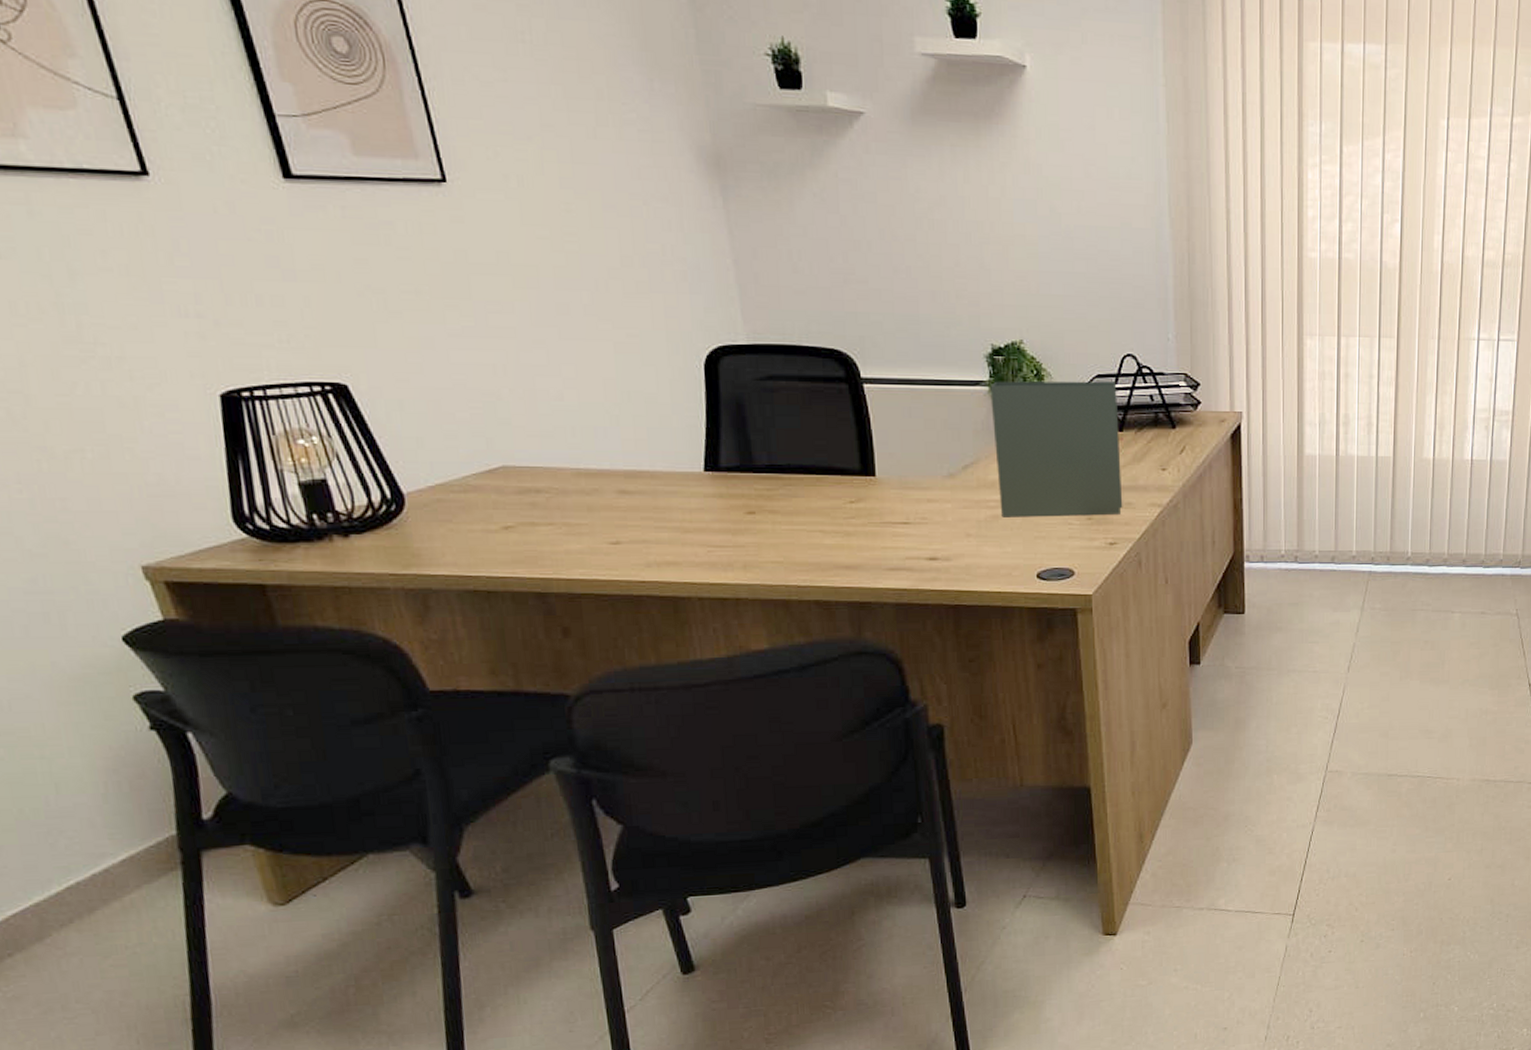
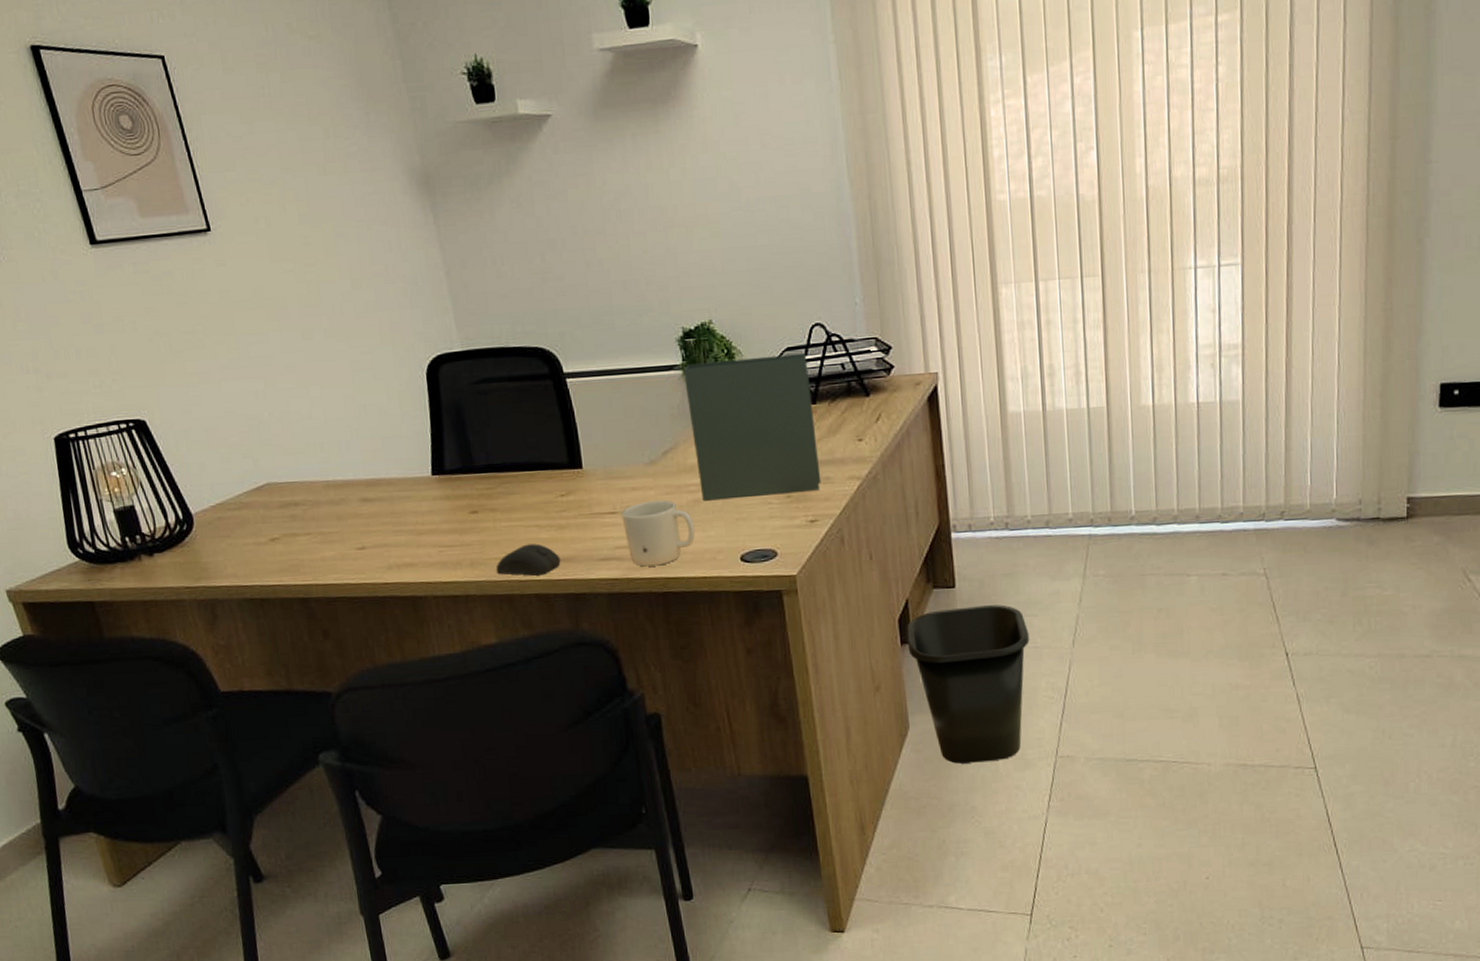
computer mouse: none [773,549,846,582] -> present [496,543,561,576]
mug: none [914,513,992,579] -> present [621,500,696,567]
waste bin: none [1196,631,1310,777] -> present [906,605,1030,764]

